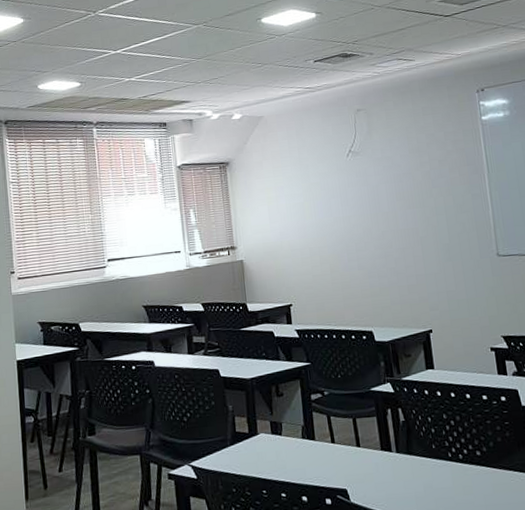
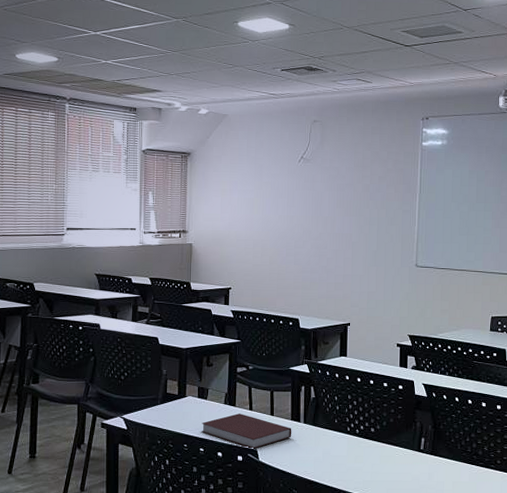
notebook: none [279,448,385,489] -> present [201,413,292,449]

